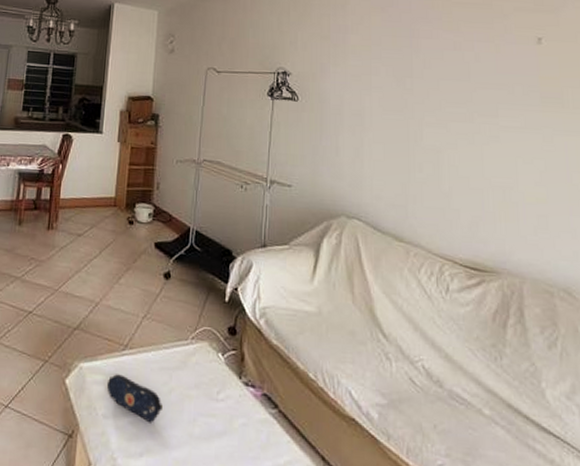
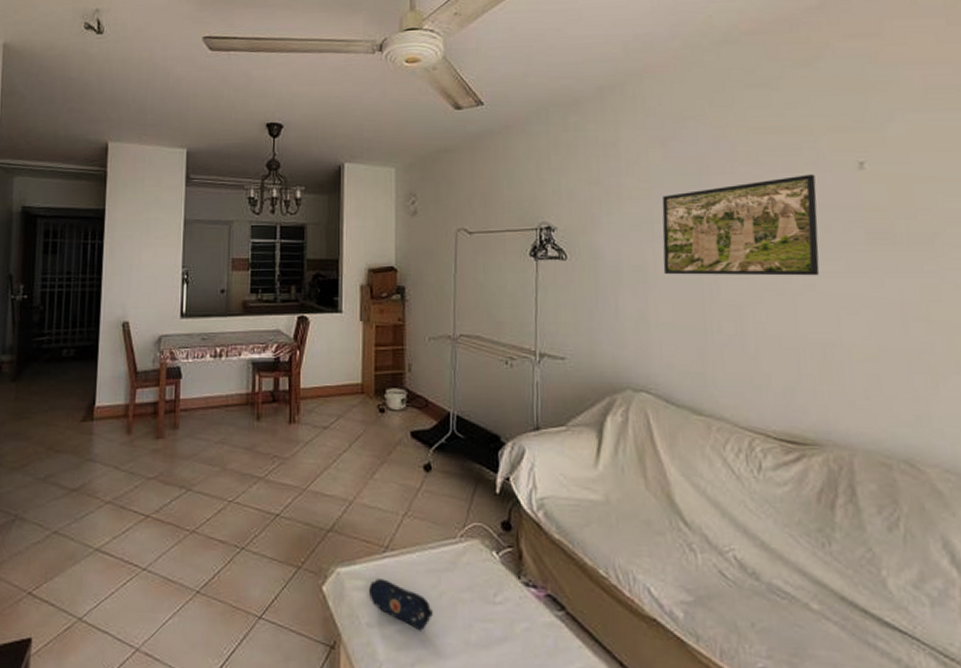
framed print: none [377,44,504,129] -> present [662,174,820,276]

